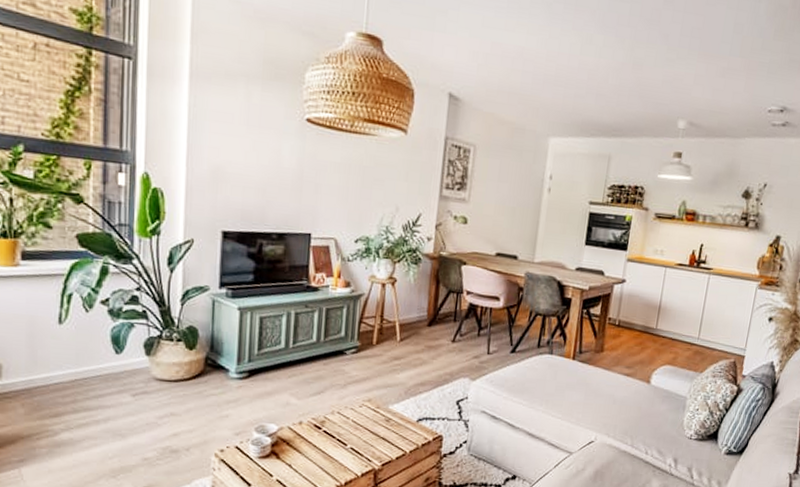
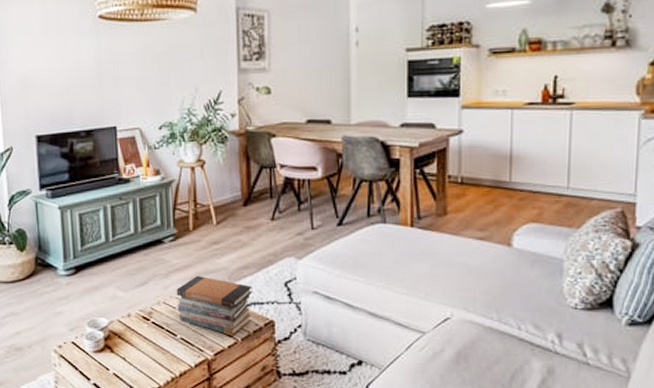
book stack: none [350,388,426,448] -> present [176,275,252,336]

